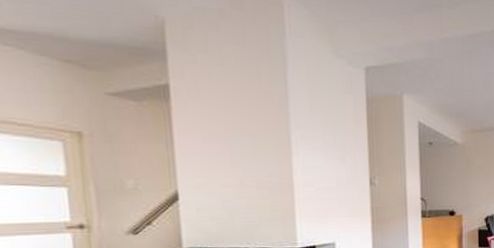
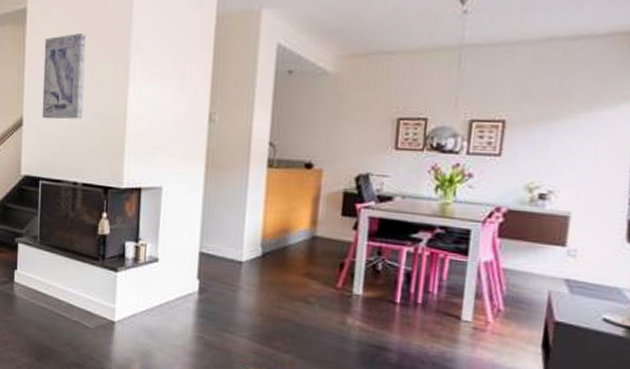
wall art: none [195,110,248,192] -> present [42,33,86,119]

